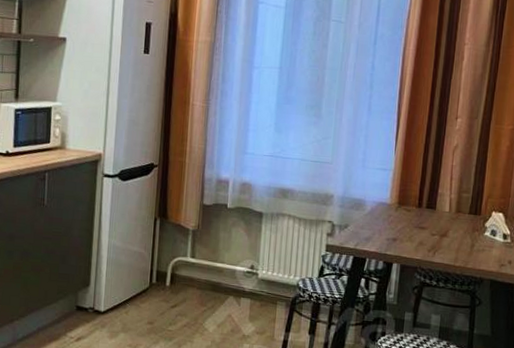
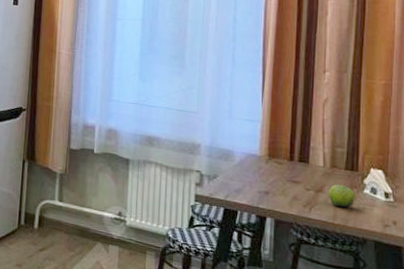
fruit: none [452,228,476,250] -> present [329,184,355,208]

